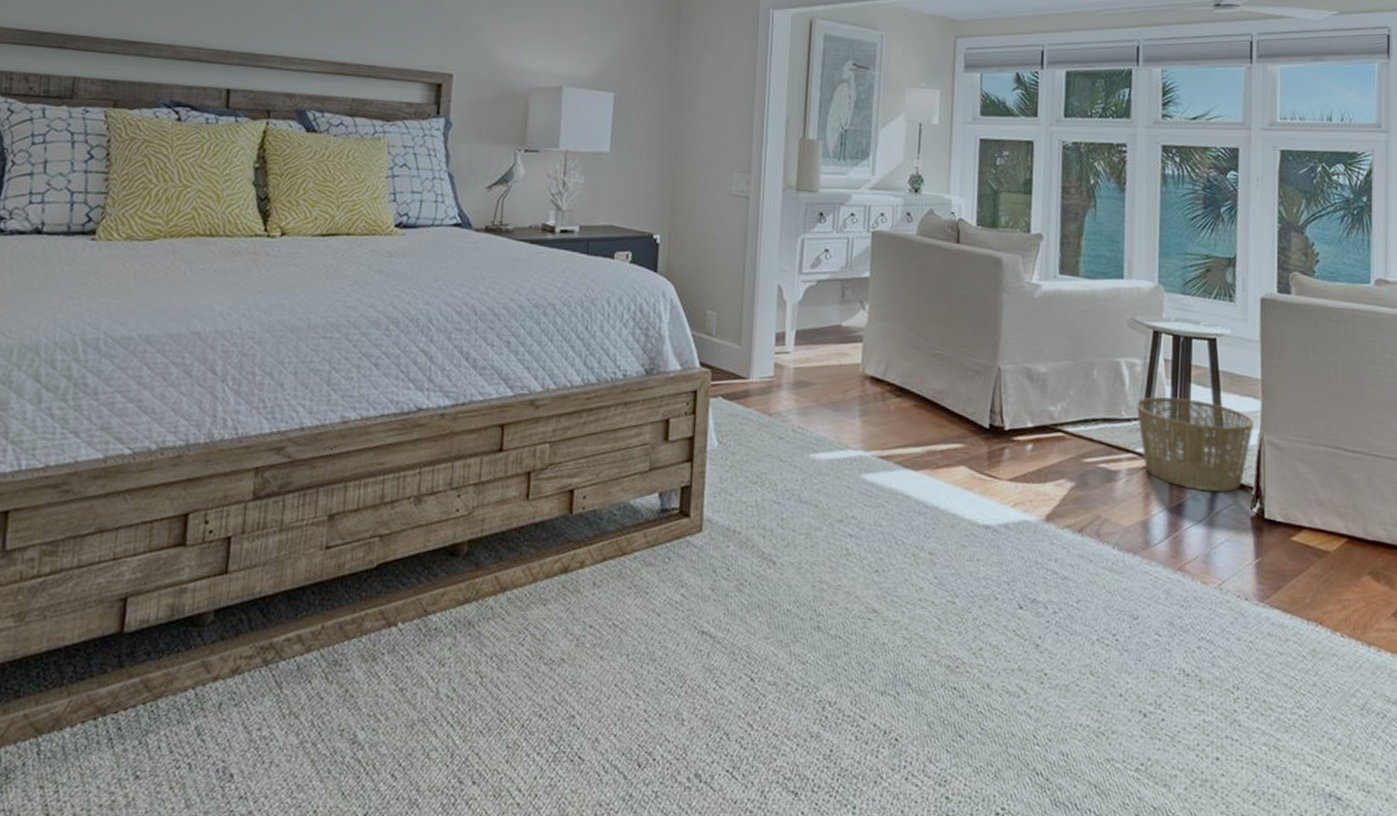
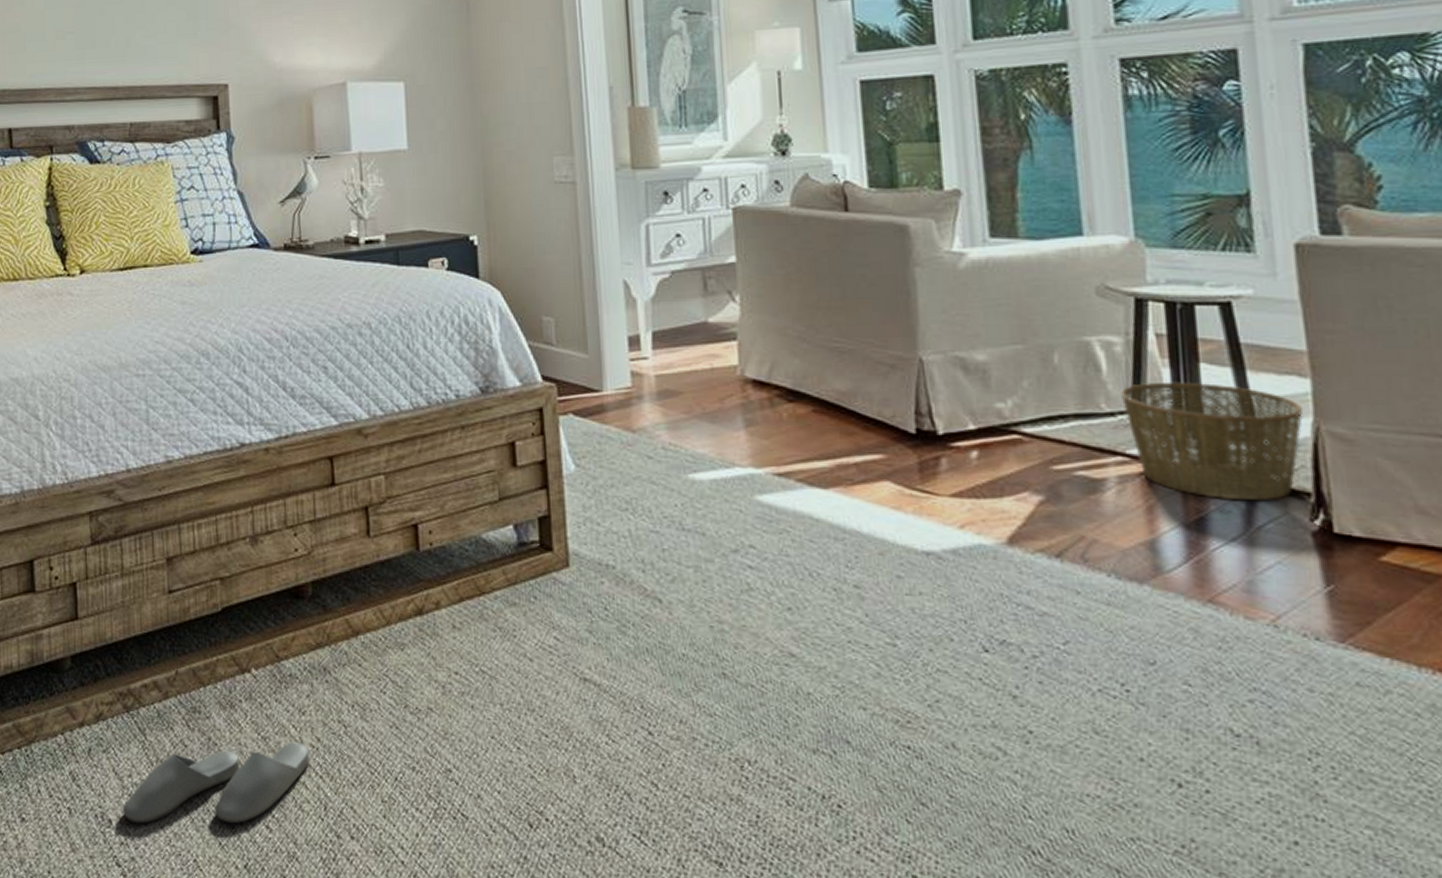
slippers: none [246,693,444,777] -> present [123,742,310,824]

